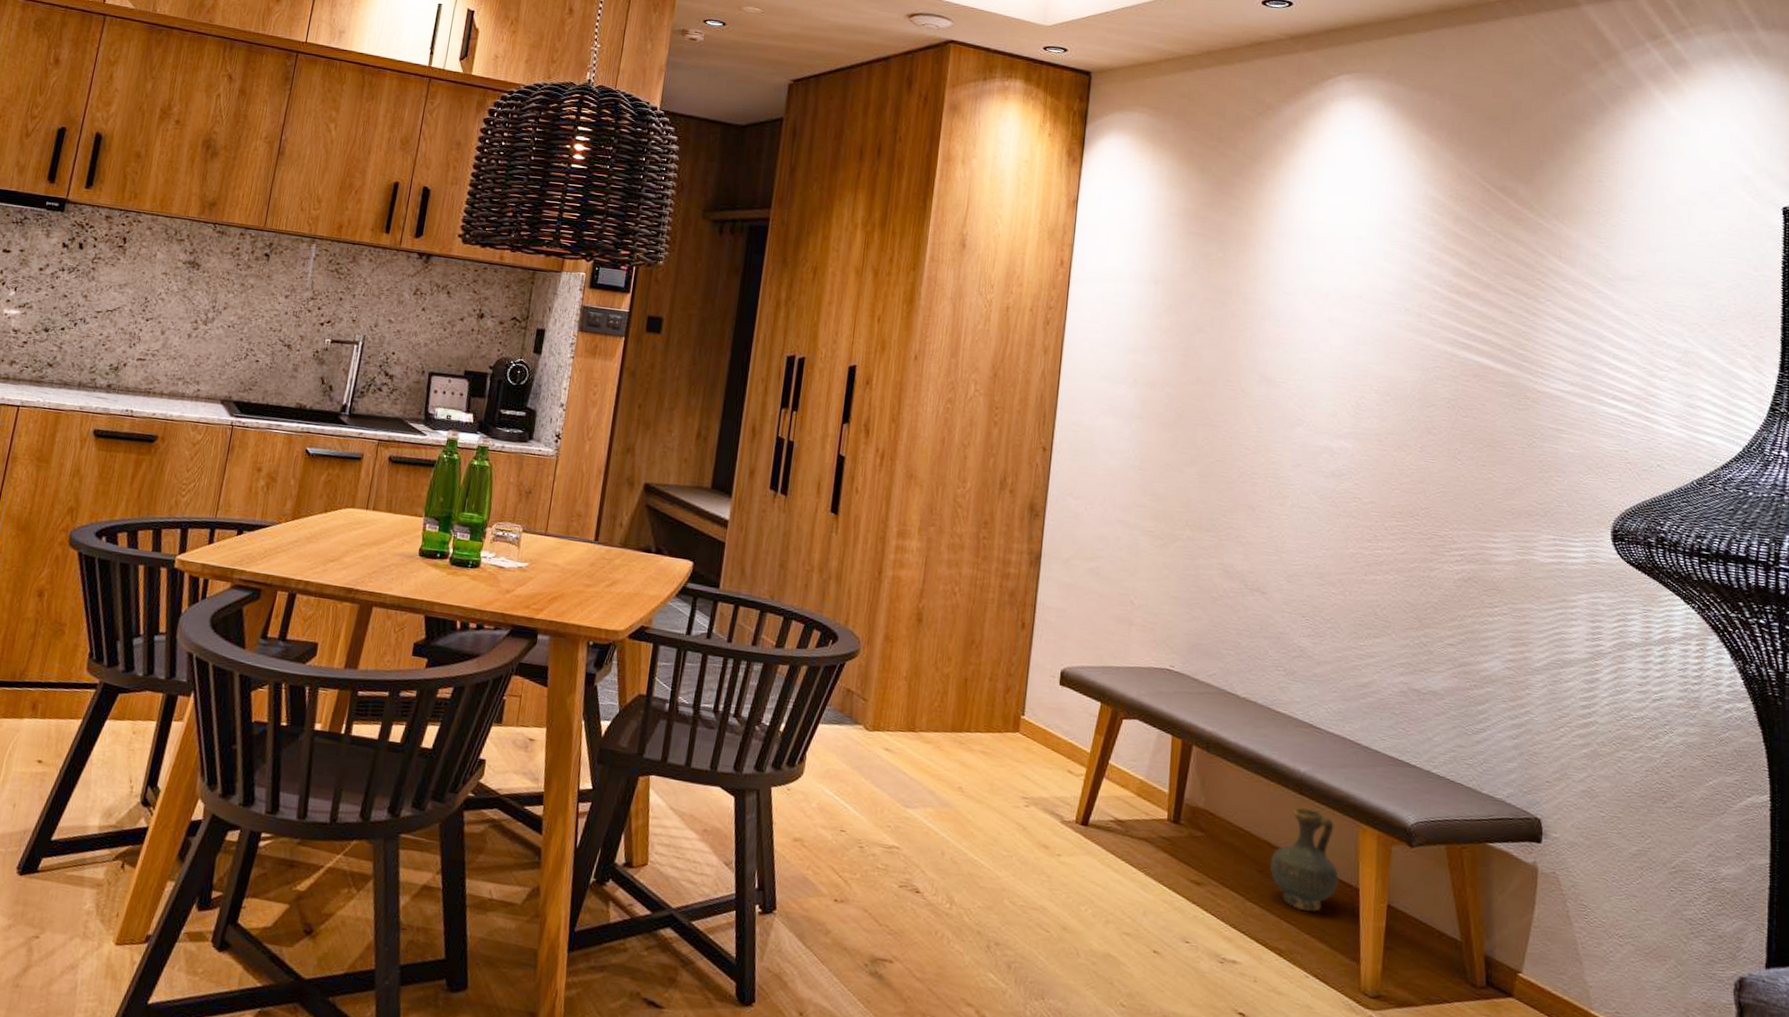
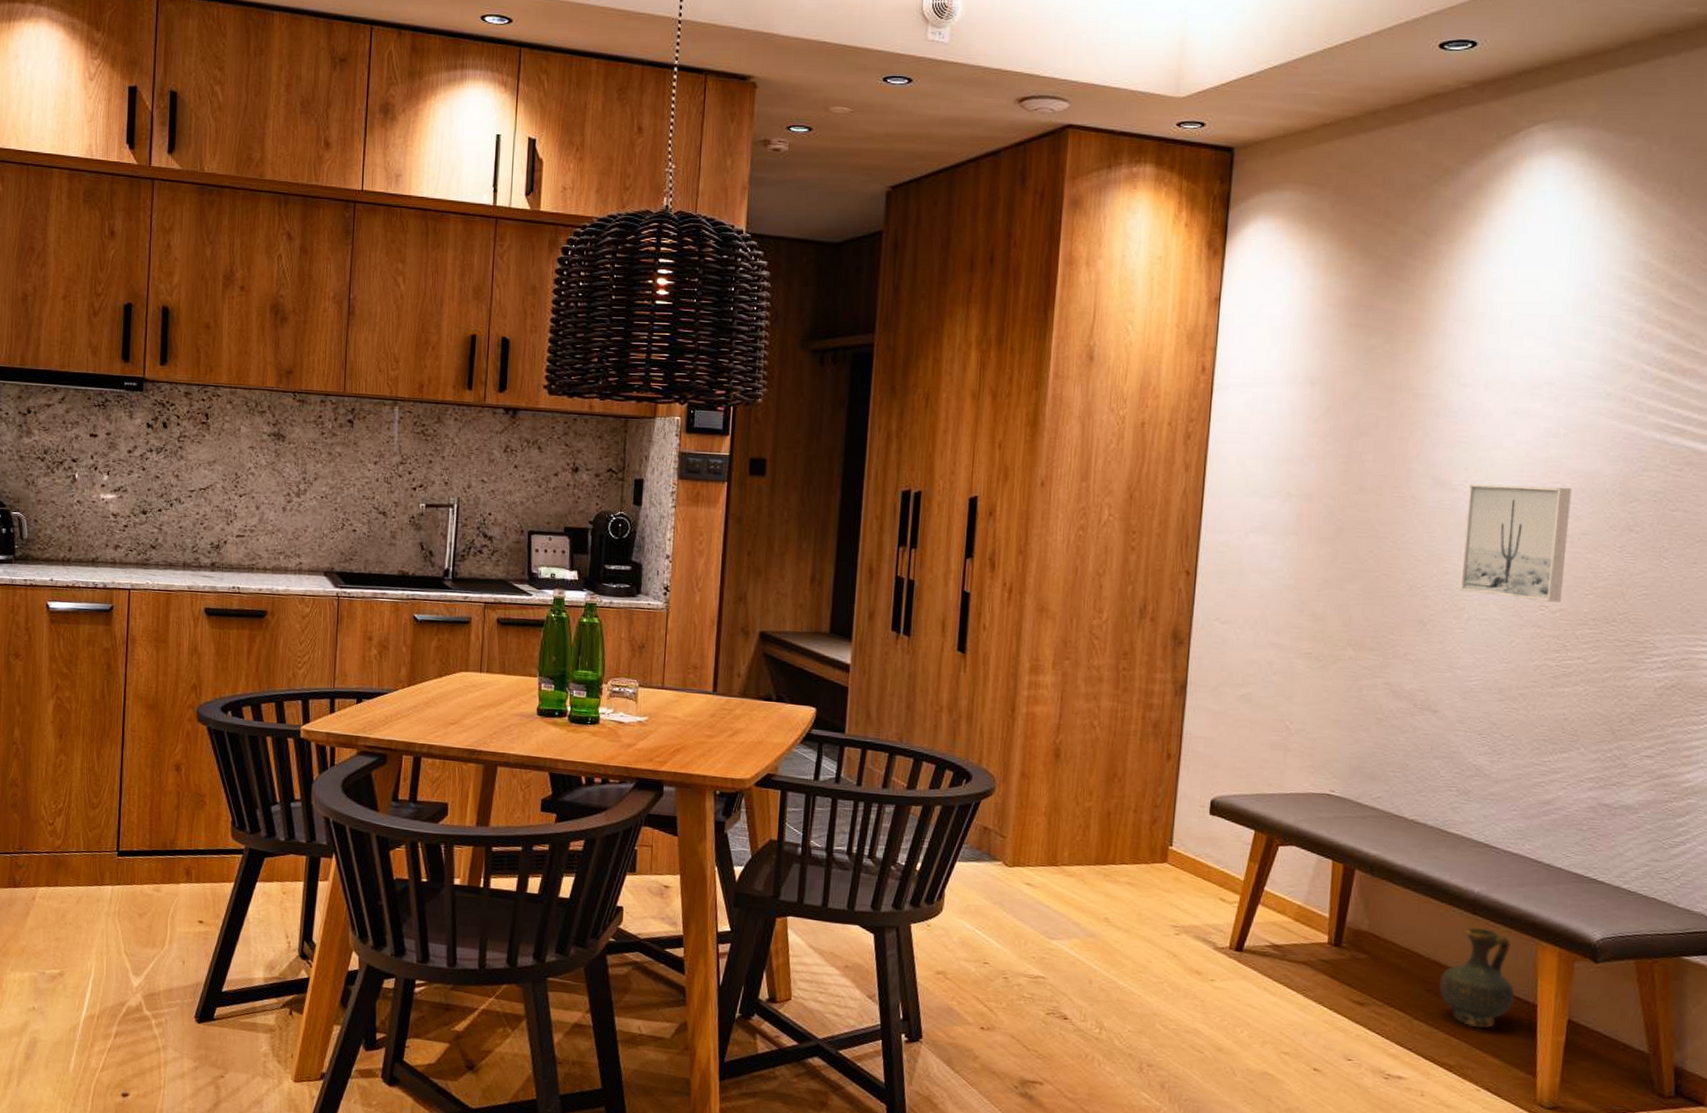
wall art: none [1284,381,1378,495] -> present [1460,483,1572,602]

